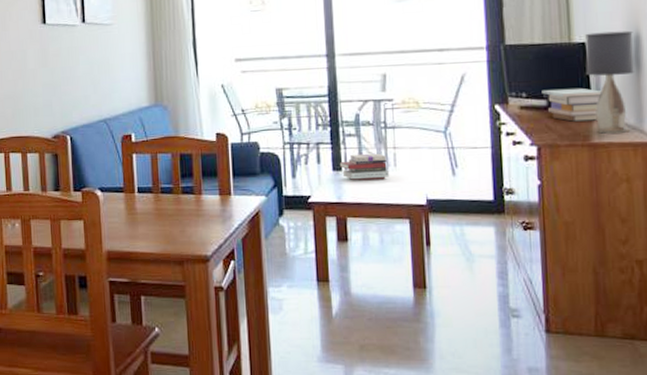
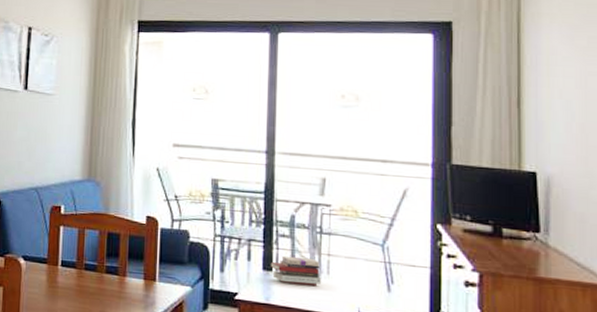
books: present [542,87,602,122] -> none [487,215,551,254]
table lamp: present [585,30,635,134] -> none [535,163,588,271]

